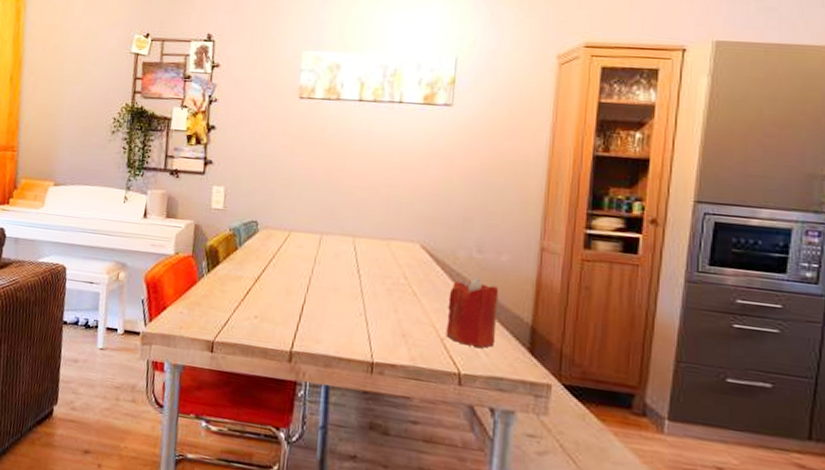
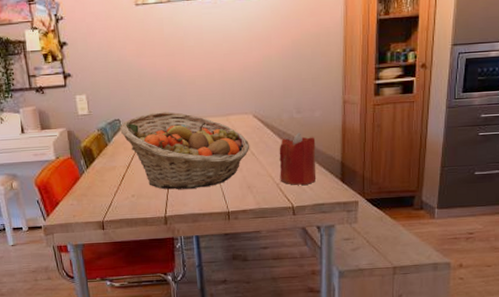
fruit basket: none [255,220,412,325] -> present [120,112,250,190]

